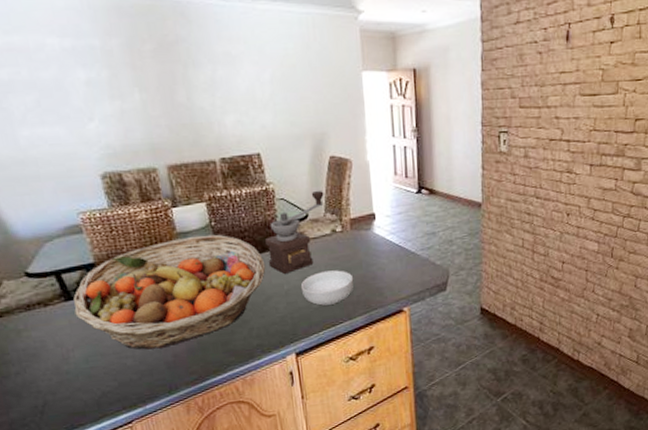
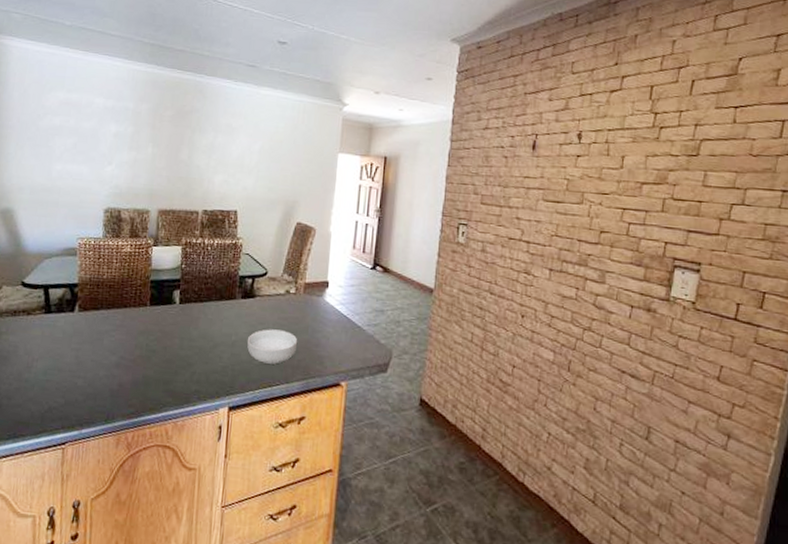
fruit basket: present [73,234,266,350] -> none [49,274,220,375]
coffee grinder: present [265,191,324,275] -> none [222,252,286,326]

